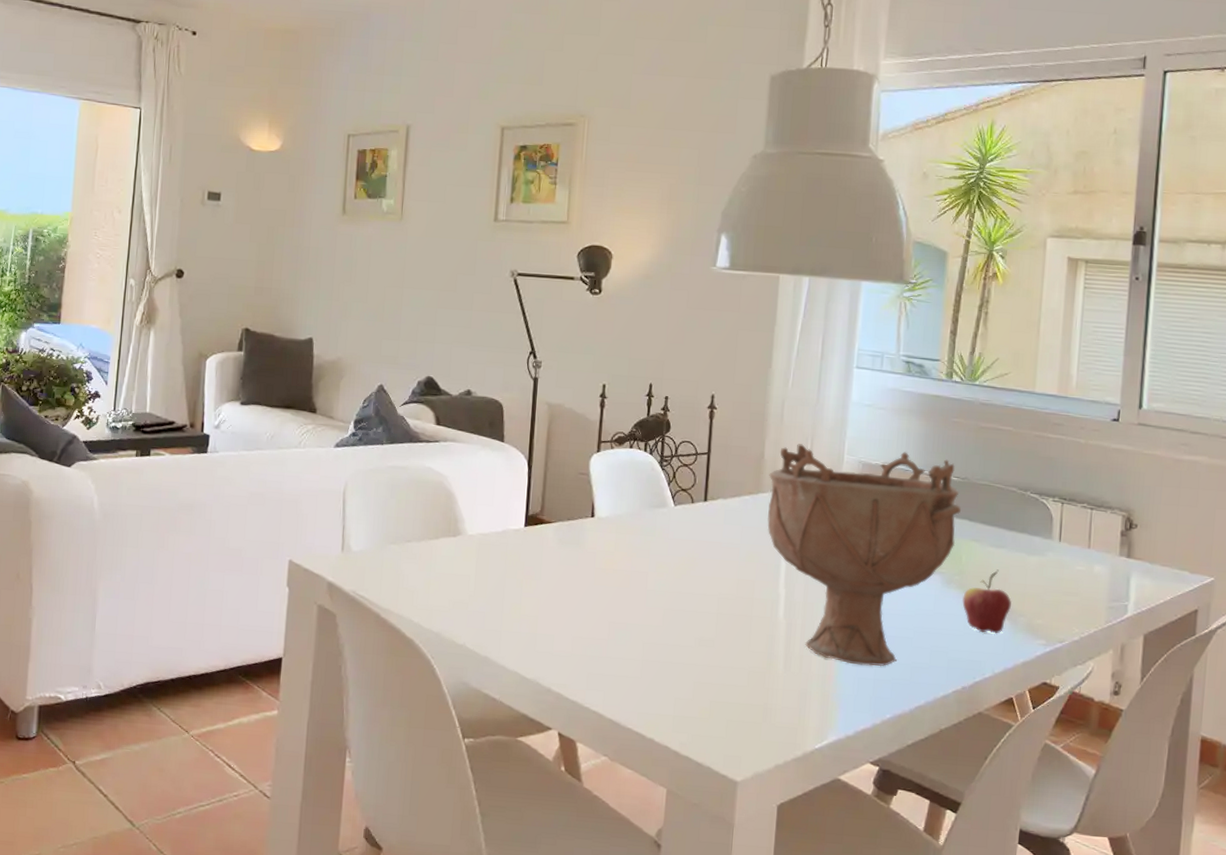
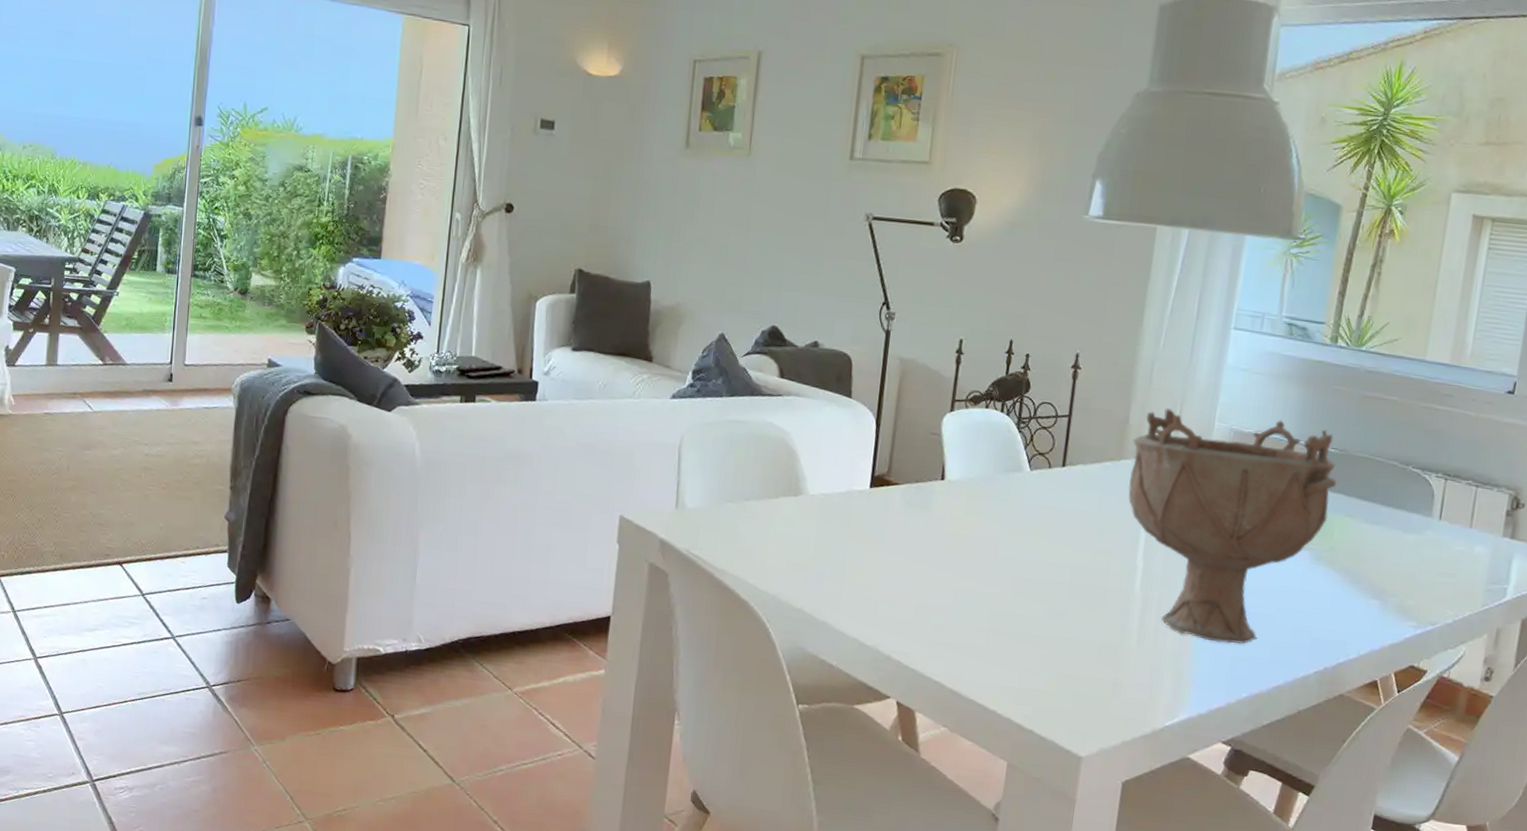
fruit: present [962,569,1011,634] -> none [1331,547,1383,614]

